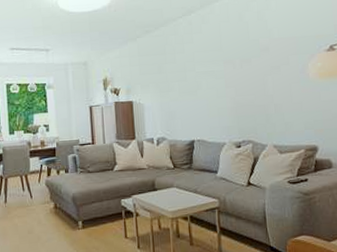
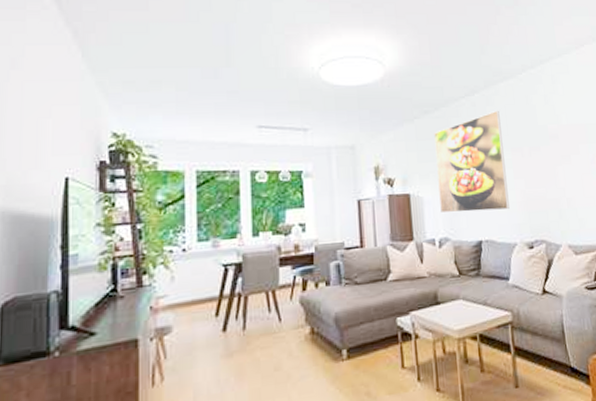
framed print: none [154,27,220,117] -> present [434,110,510,213]

